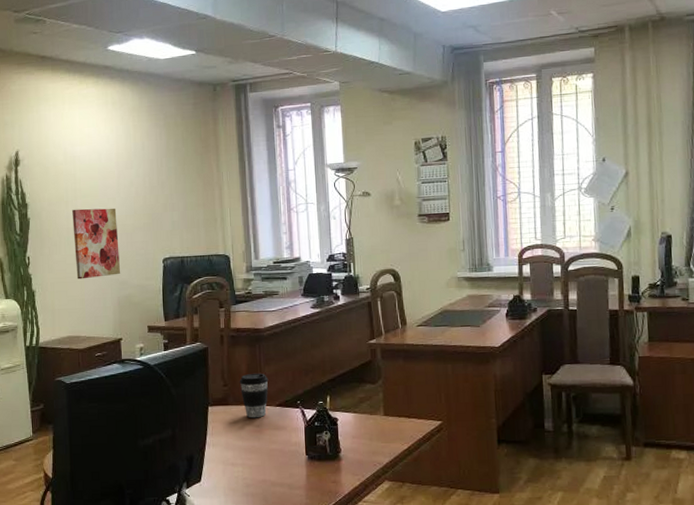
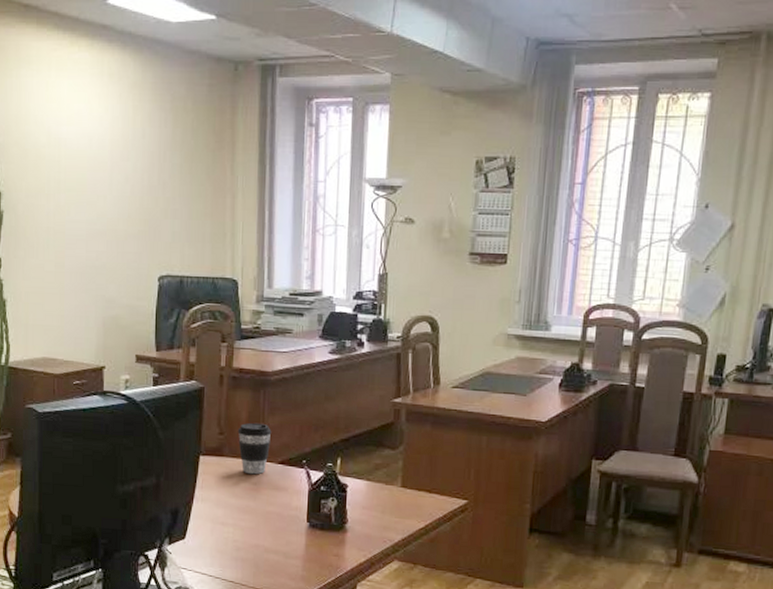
wall art: present [72,208,121,280] -> none [54,205,108,292]

